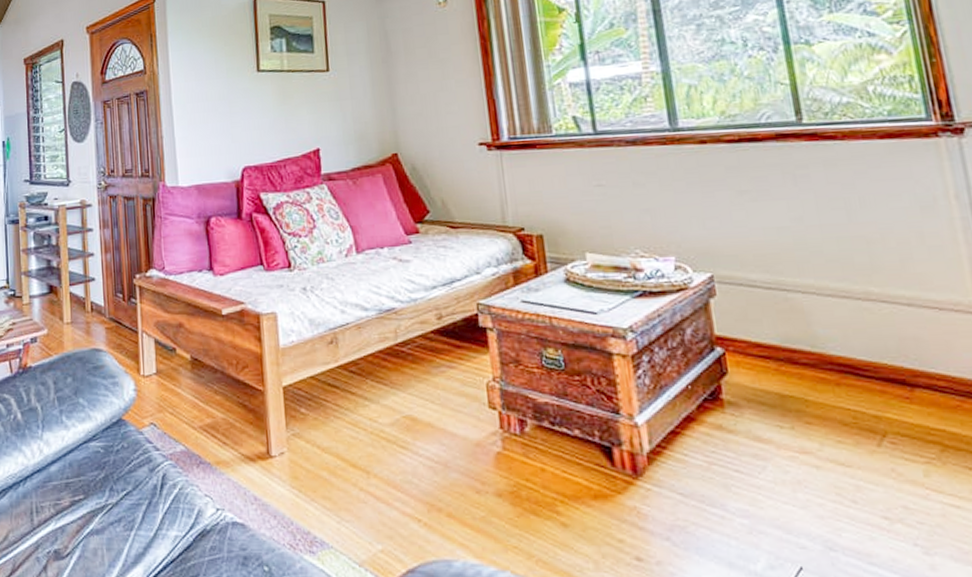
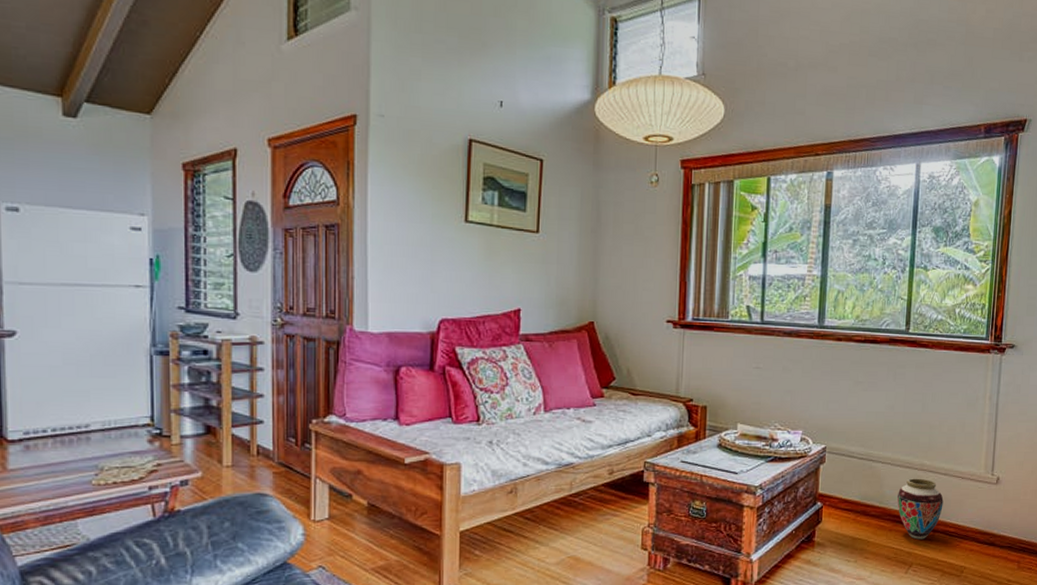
vase: none [837,311,918,398] -> present [897,478,944,540]

